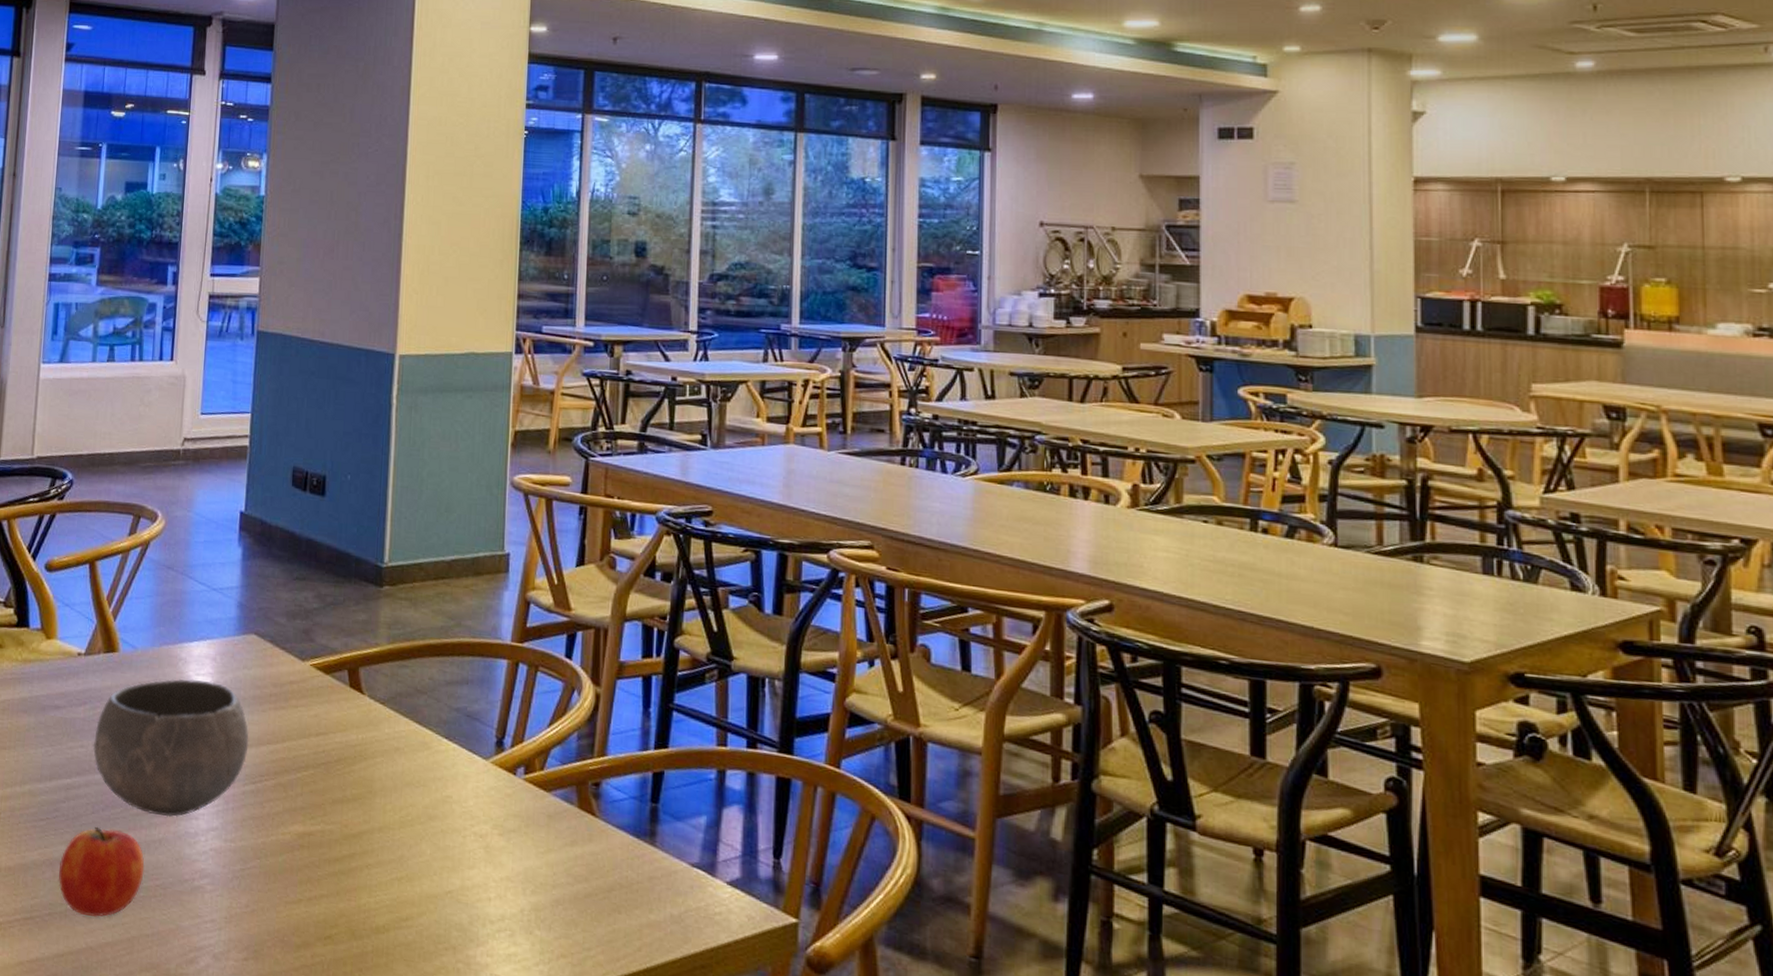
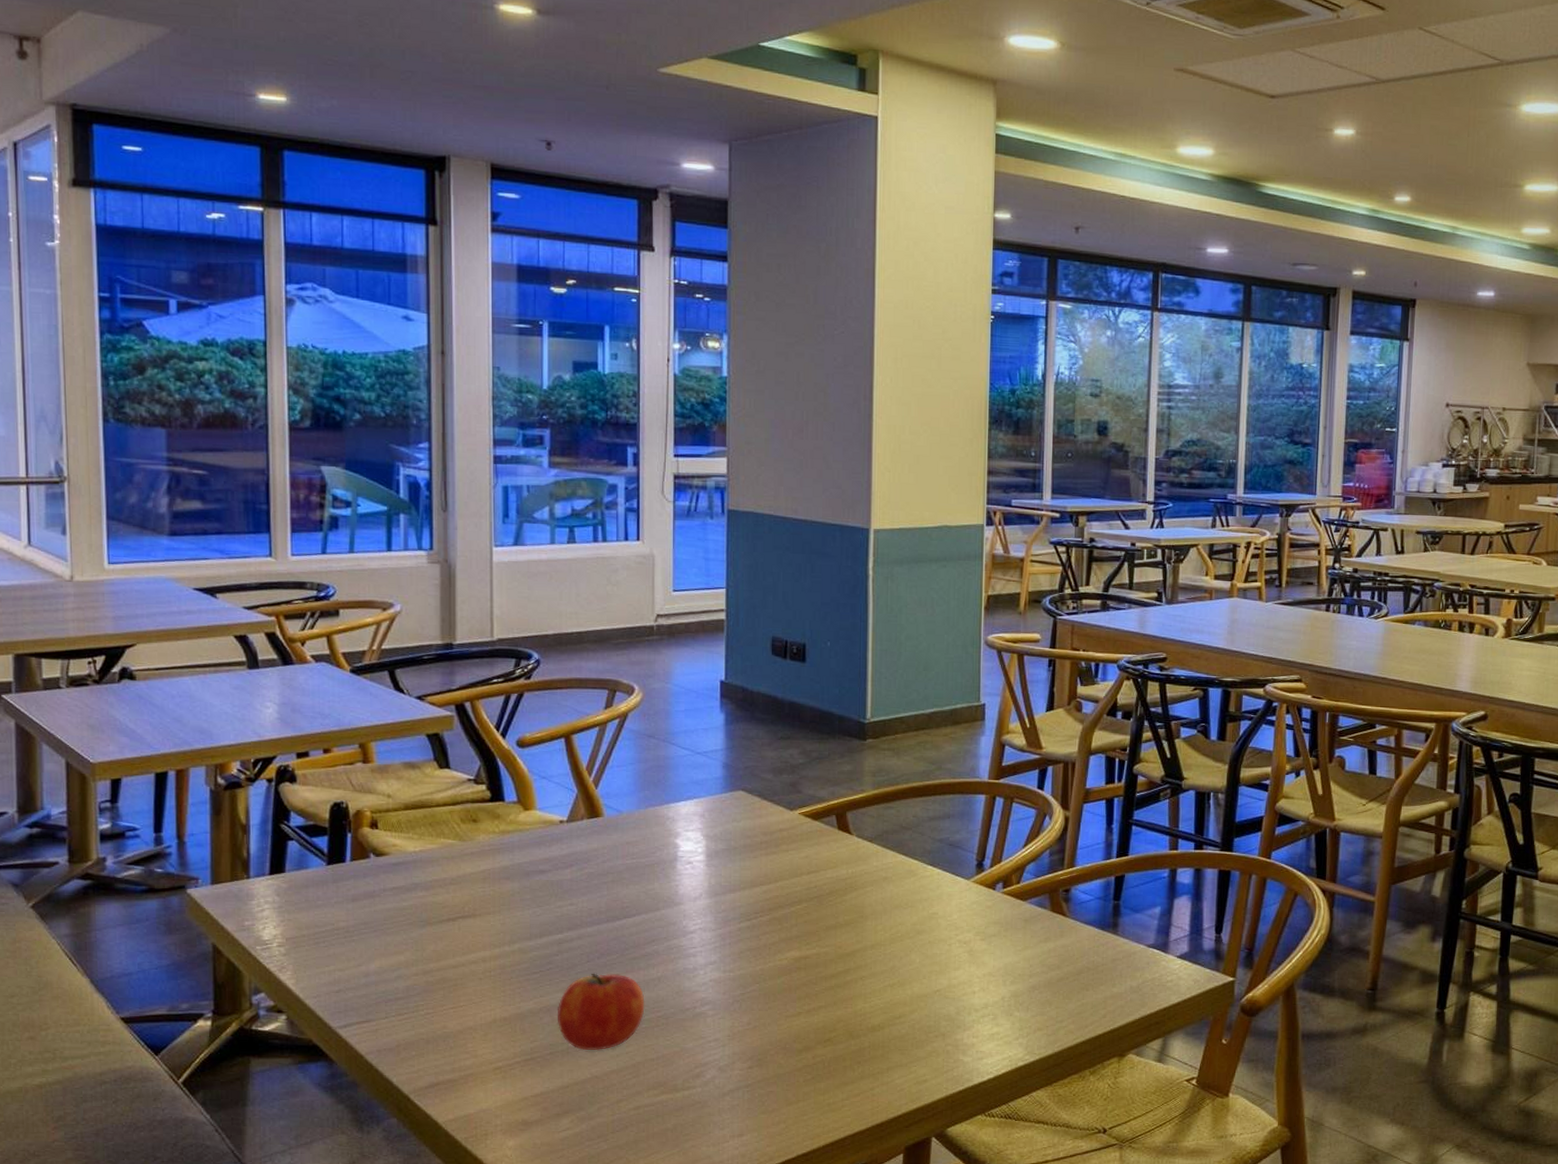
bowl: present [93,678,249,817] -> none [583,835,742,958]

